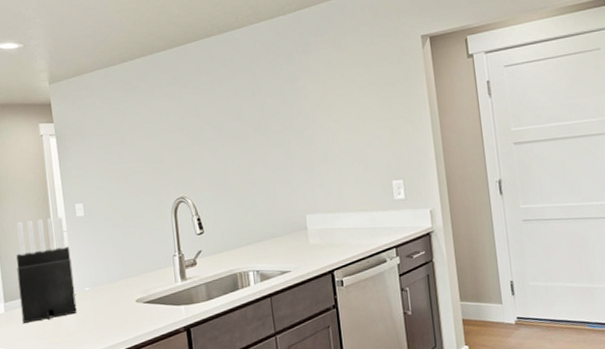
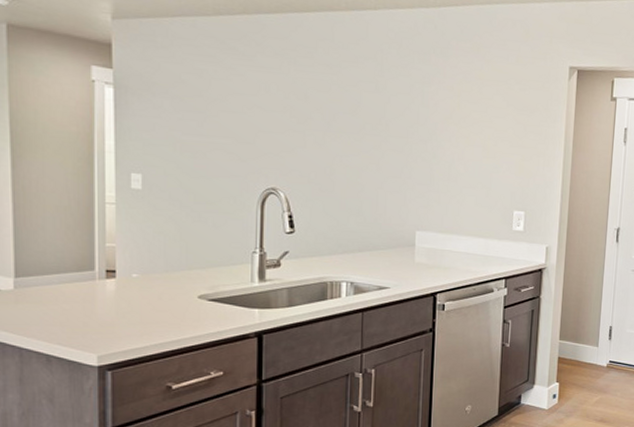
knife block: present [16,216,77,323] -> none [38,182,118,306]

